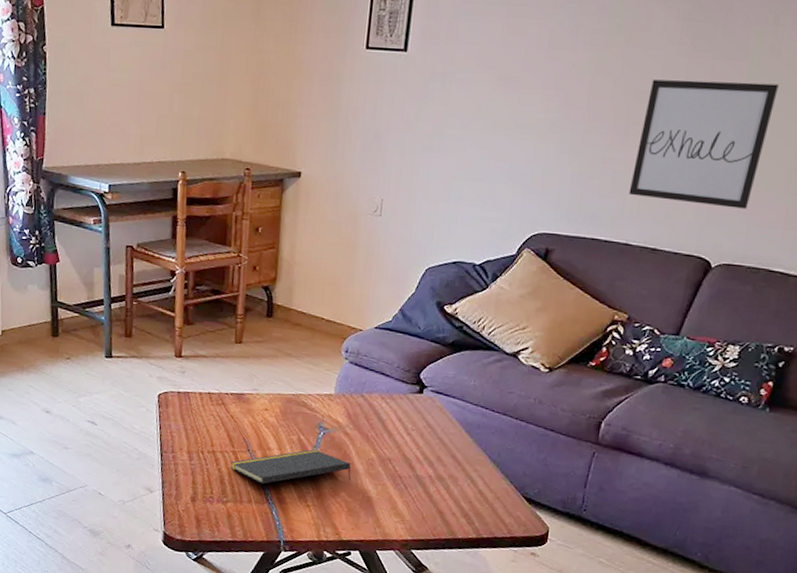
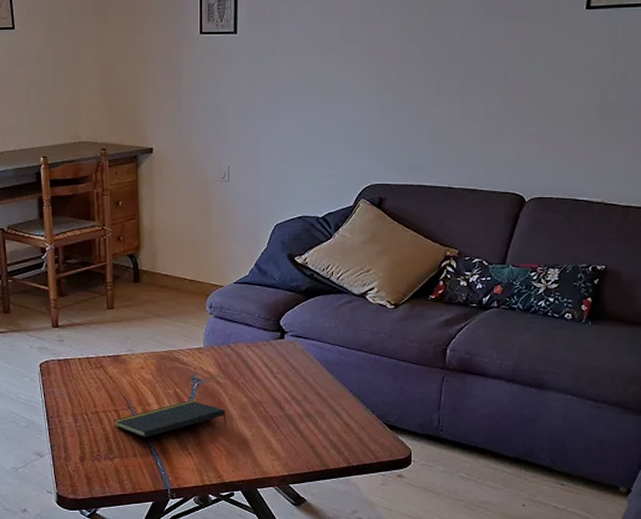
wall art: present [628,79,779,209] -> none [446,38,562,148]

